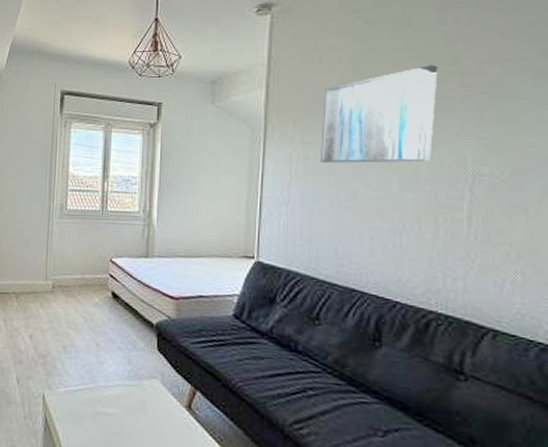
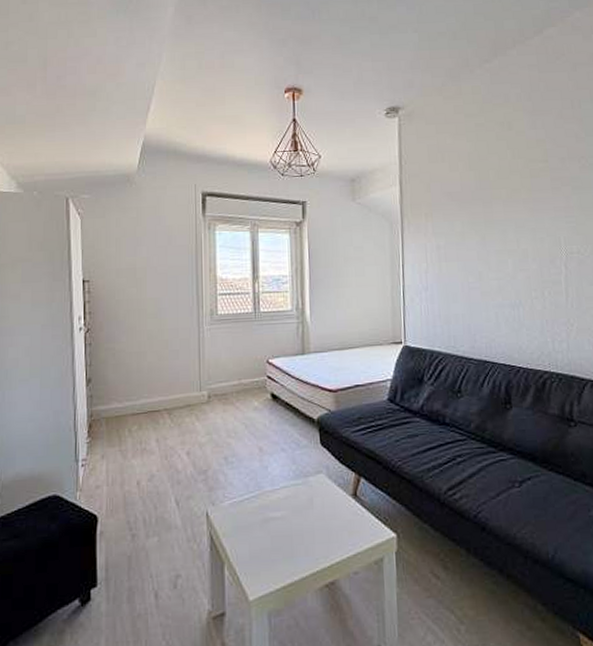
wall art: present [321,65,438,163] -> none [449,162,535,251]

